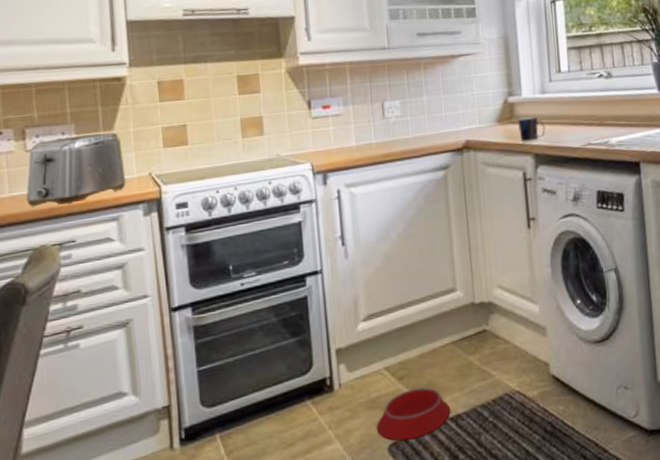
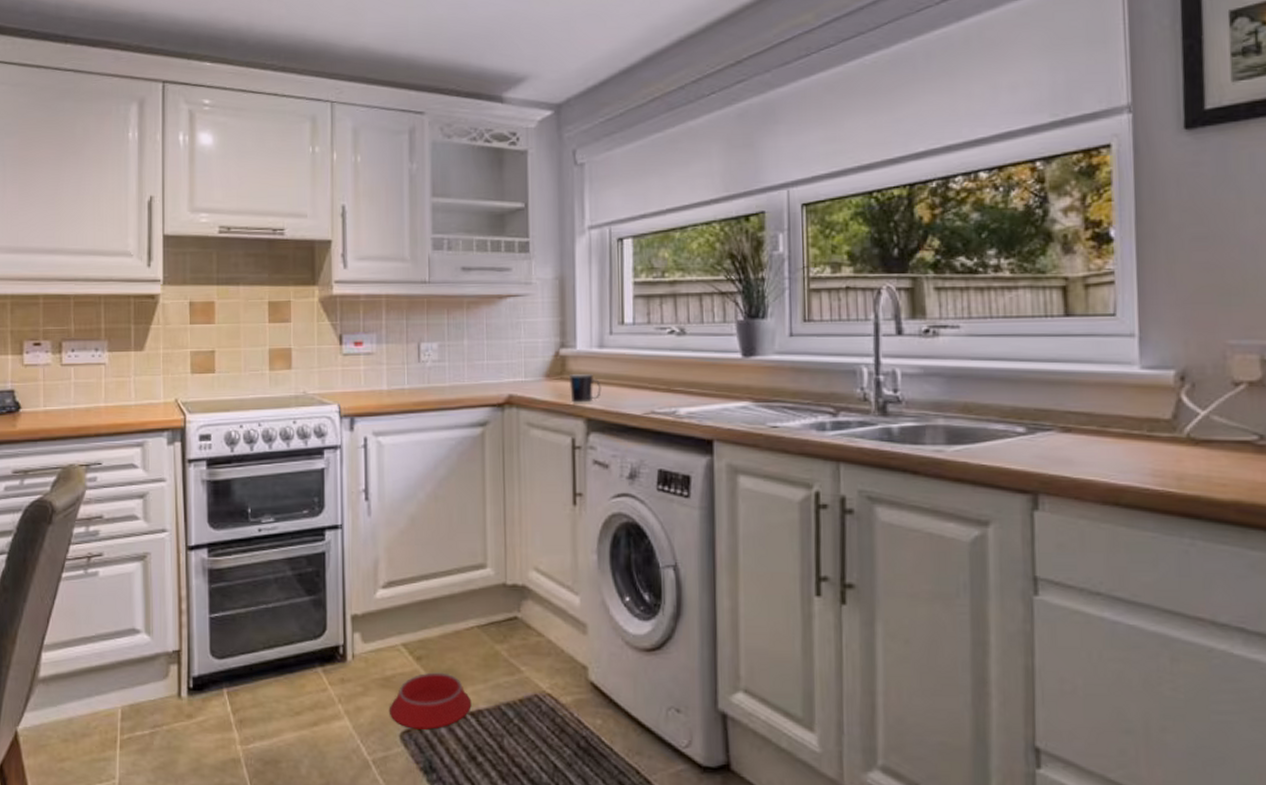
toaster: present [26,132,126,207] -> none [58,353,153,425]

